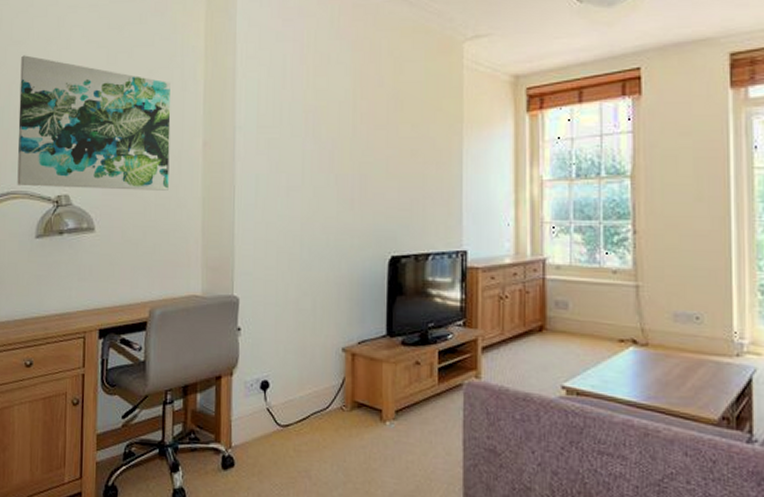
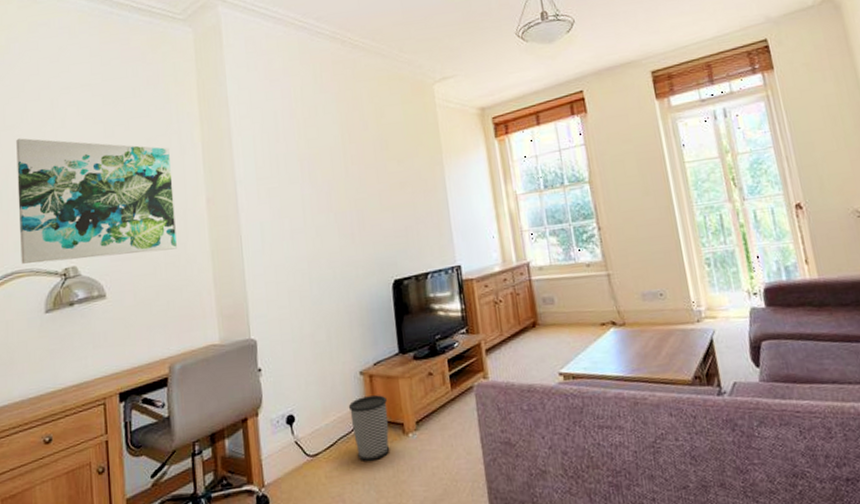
wastebasket: none [325,375,367,442] -> present [348,395,390,461]

